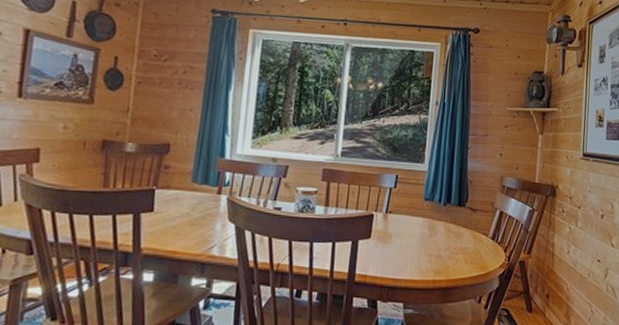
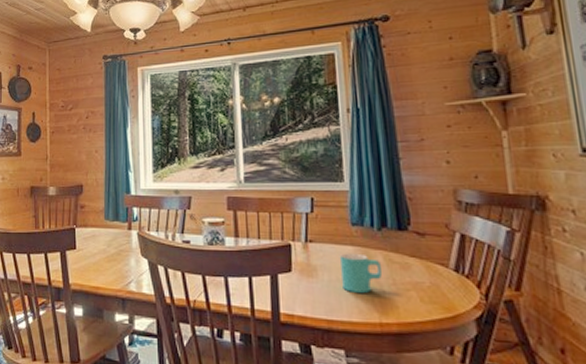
cup: none [410,223,442,256] -> present [339,253,383,293]

